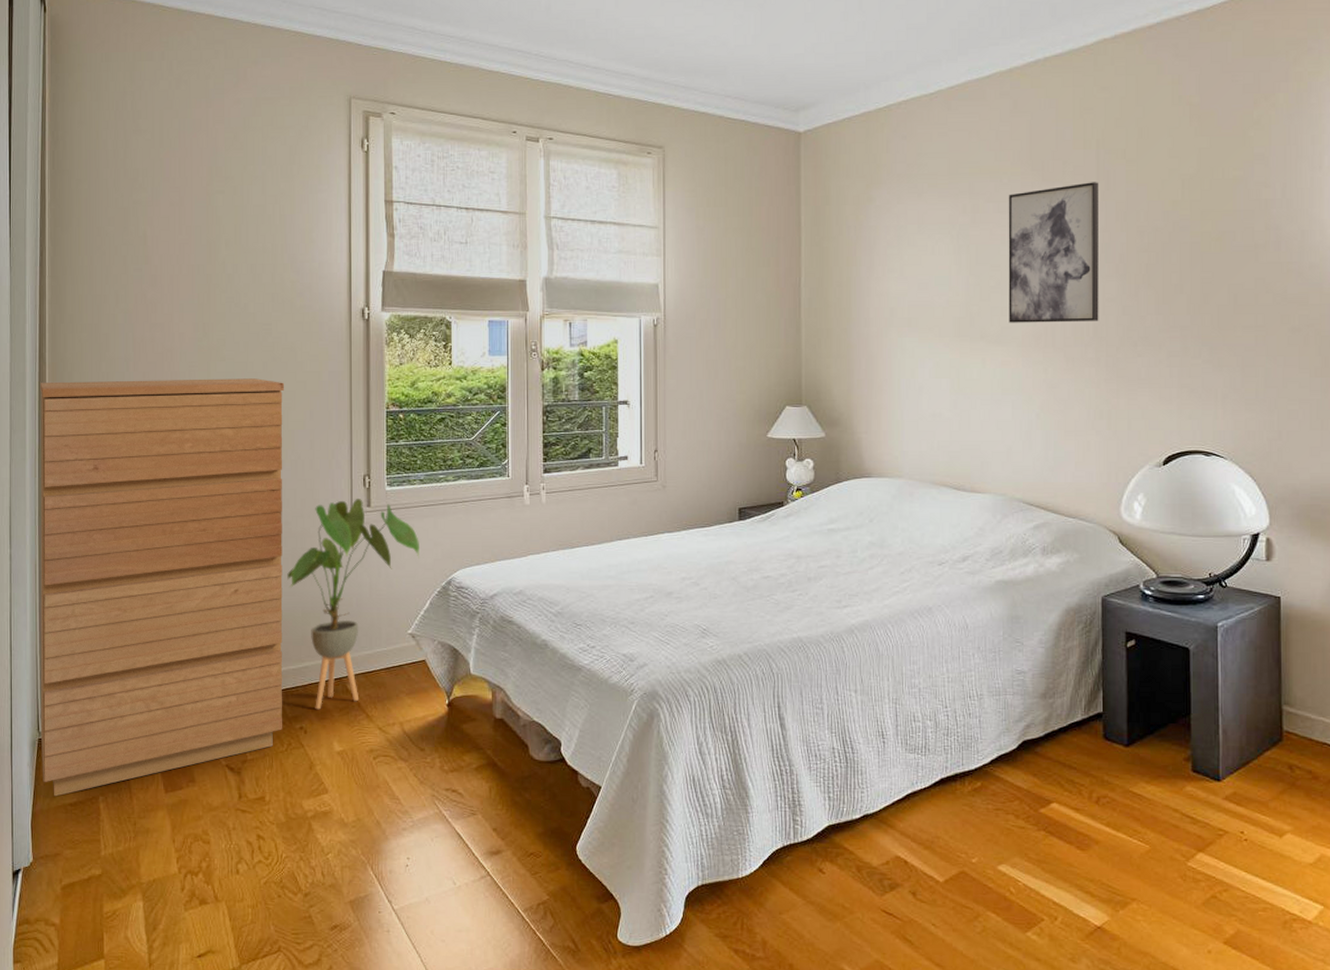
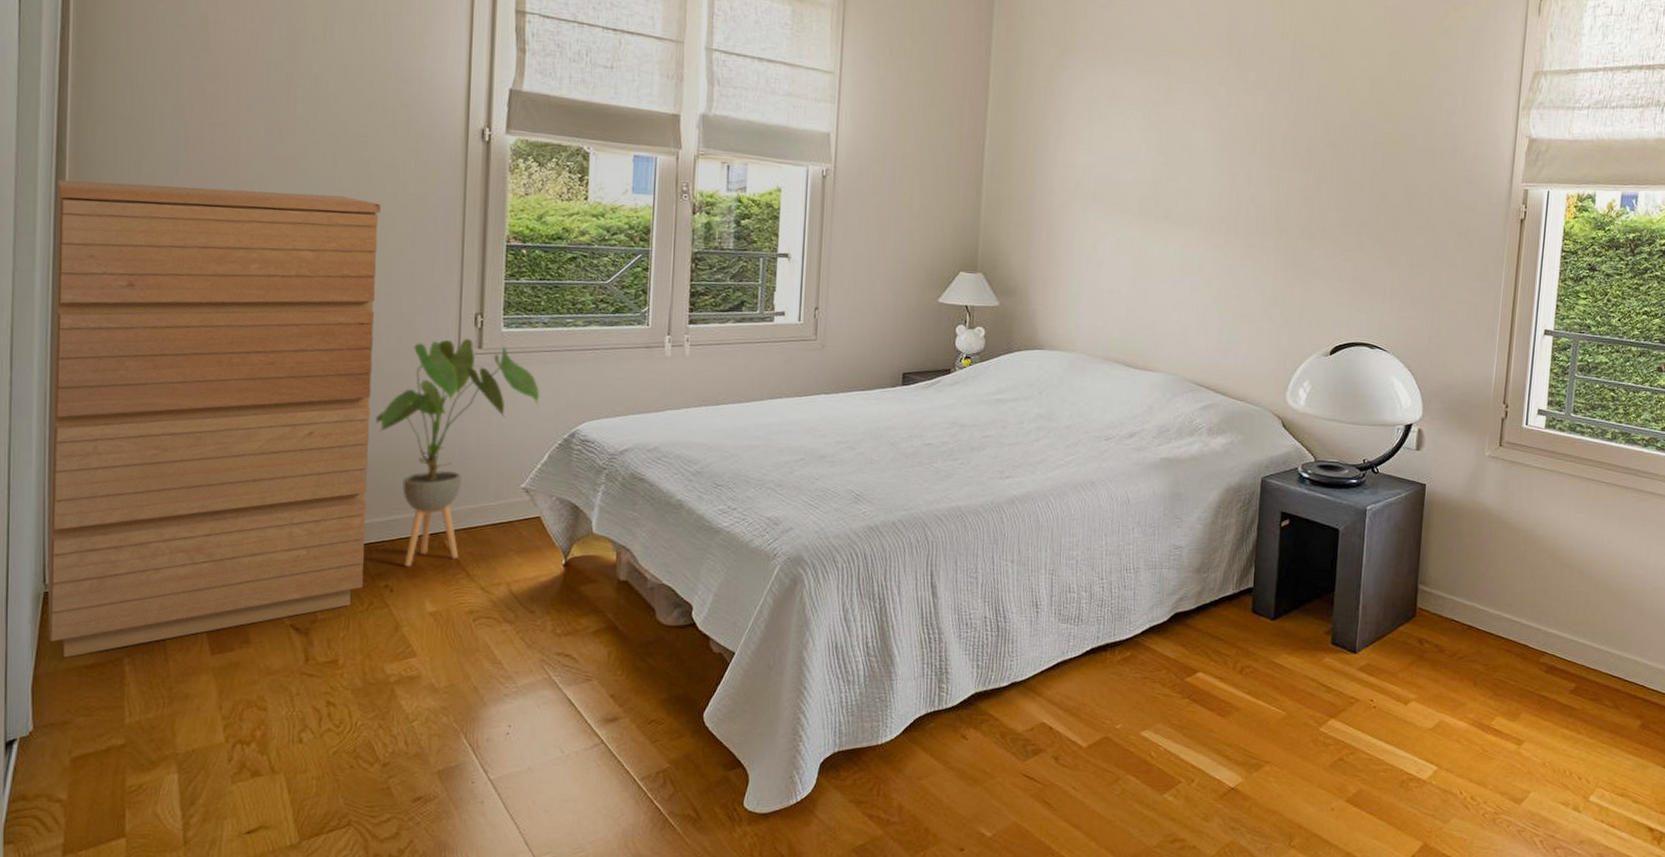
wall art: present [1008,182,1099,323] -> none [1193,72,1293,211]

